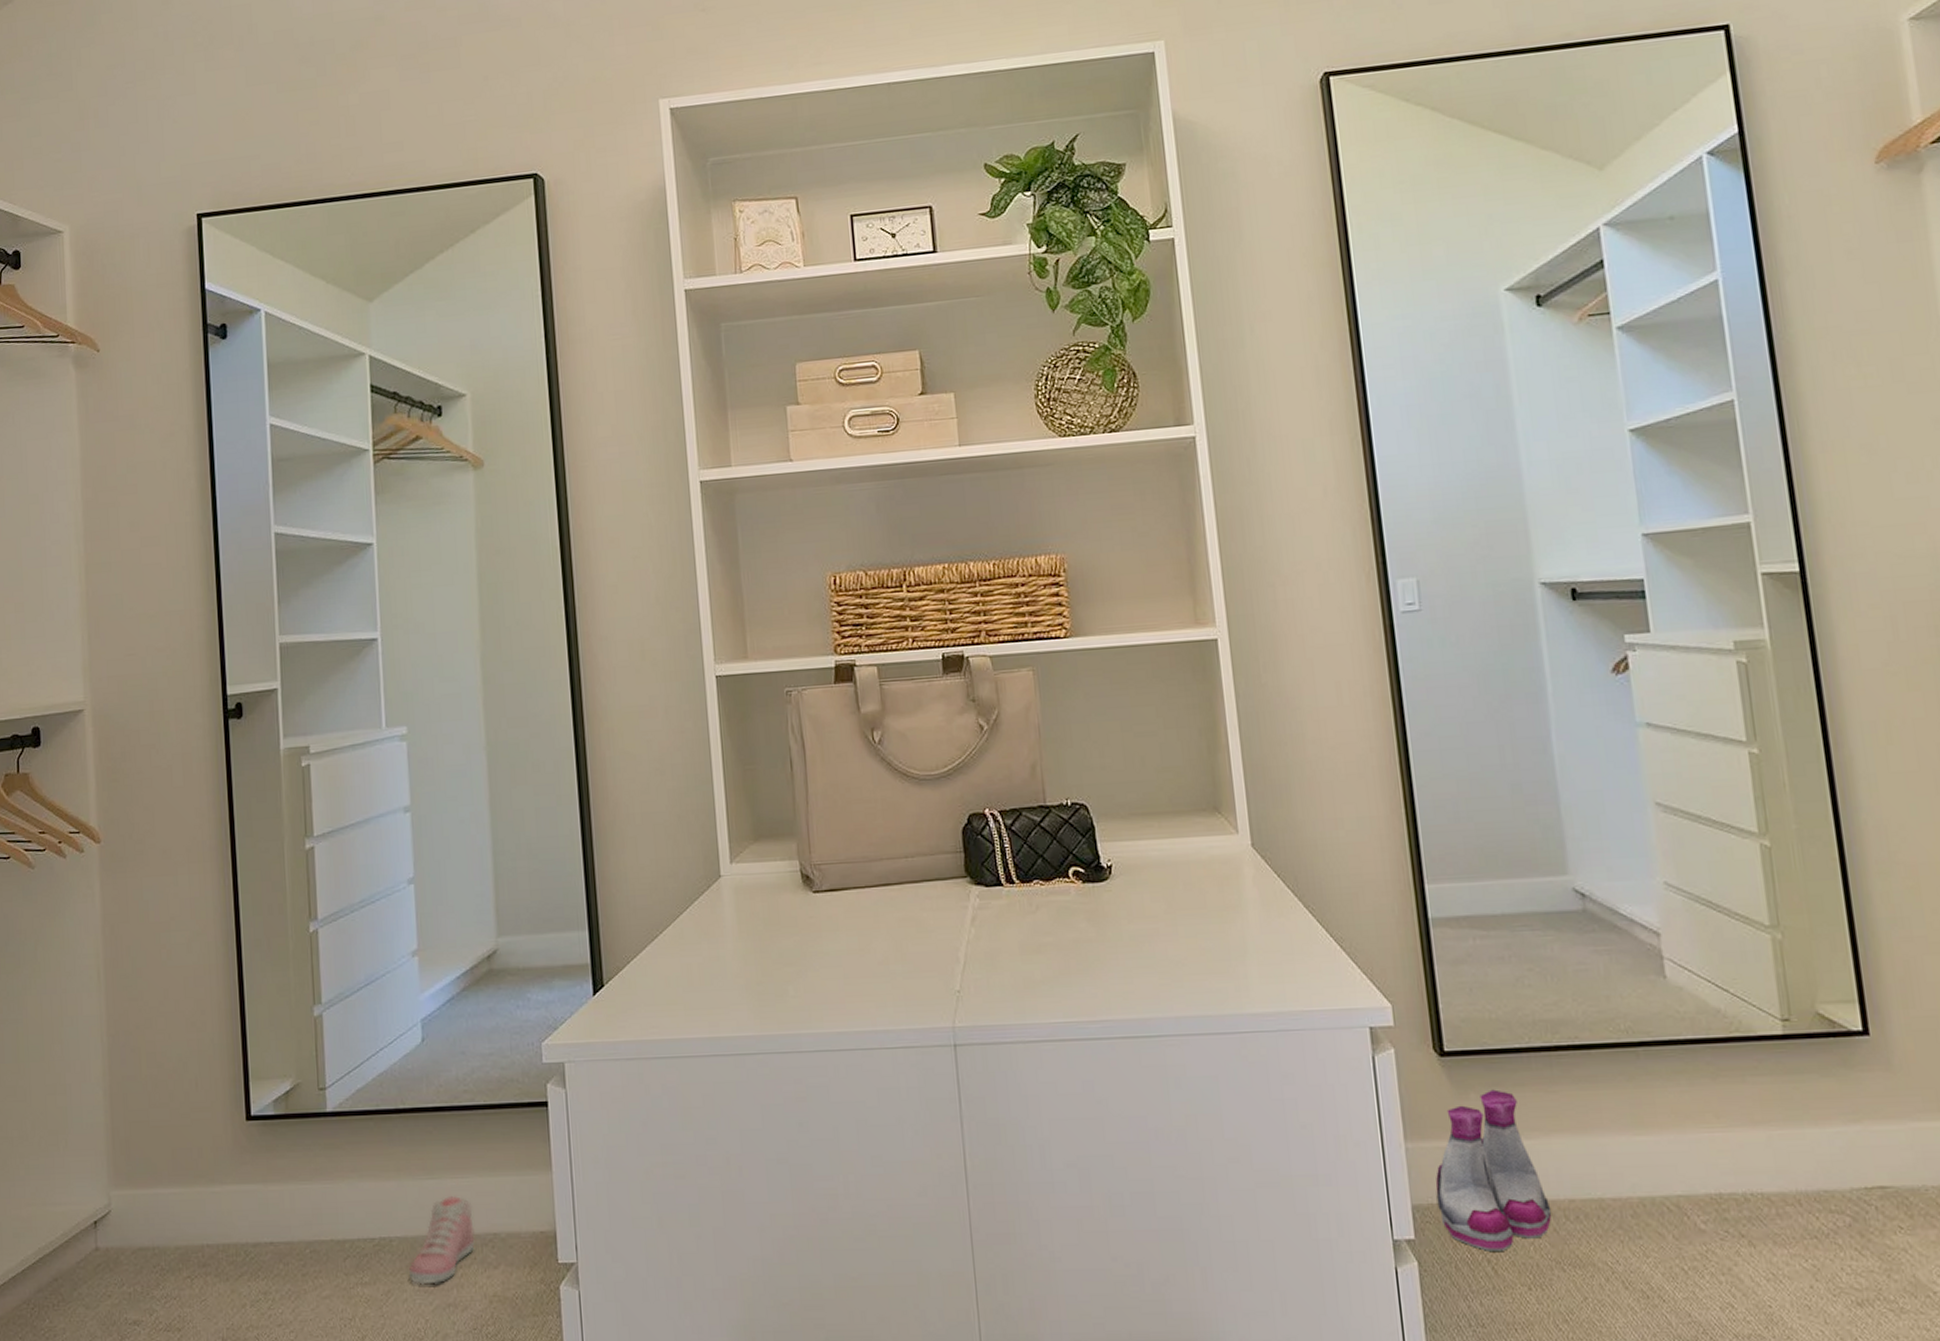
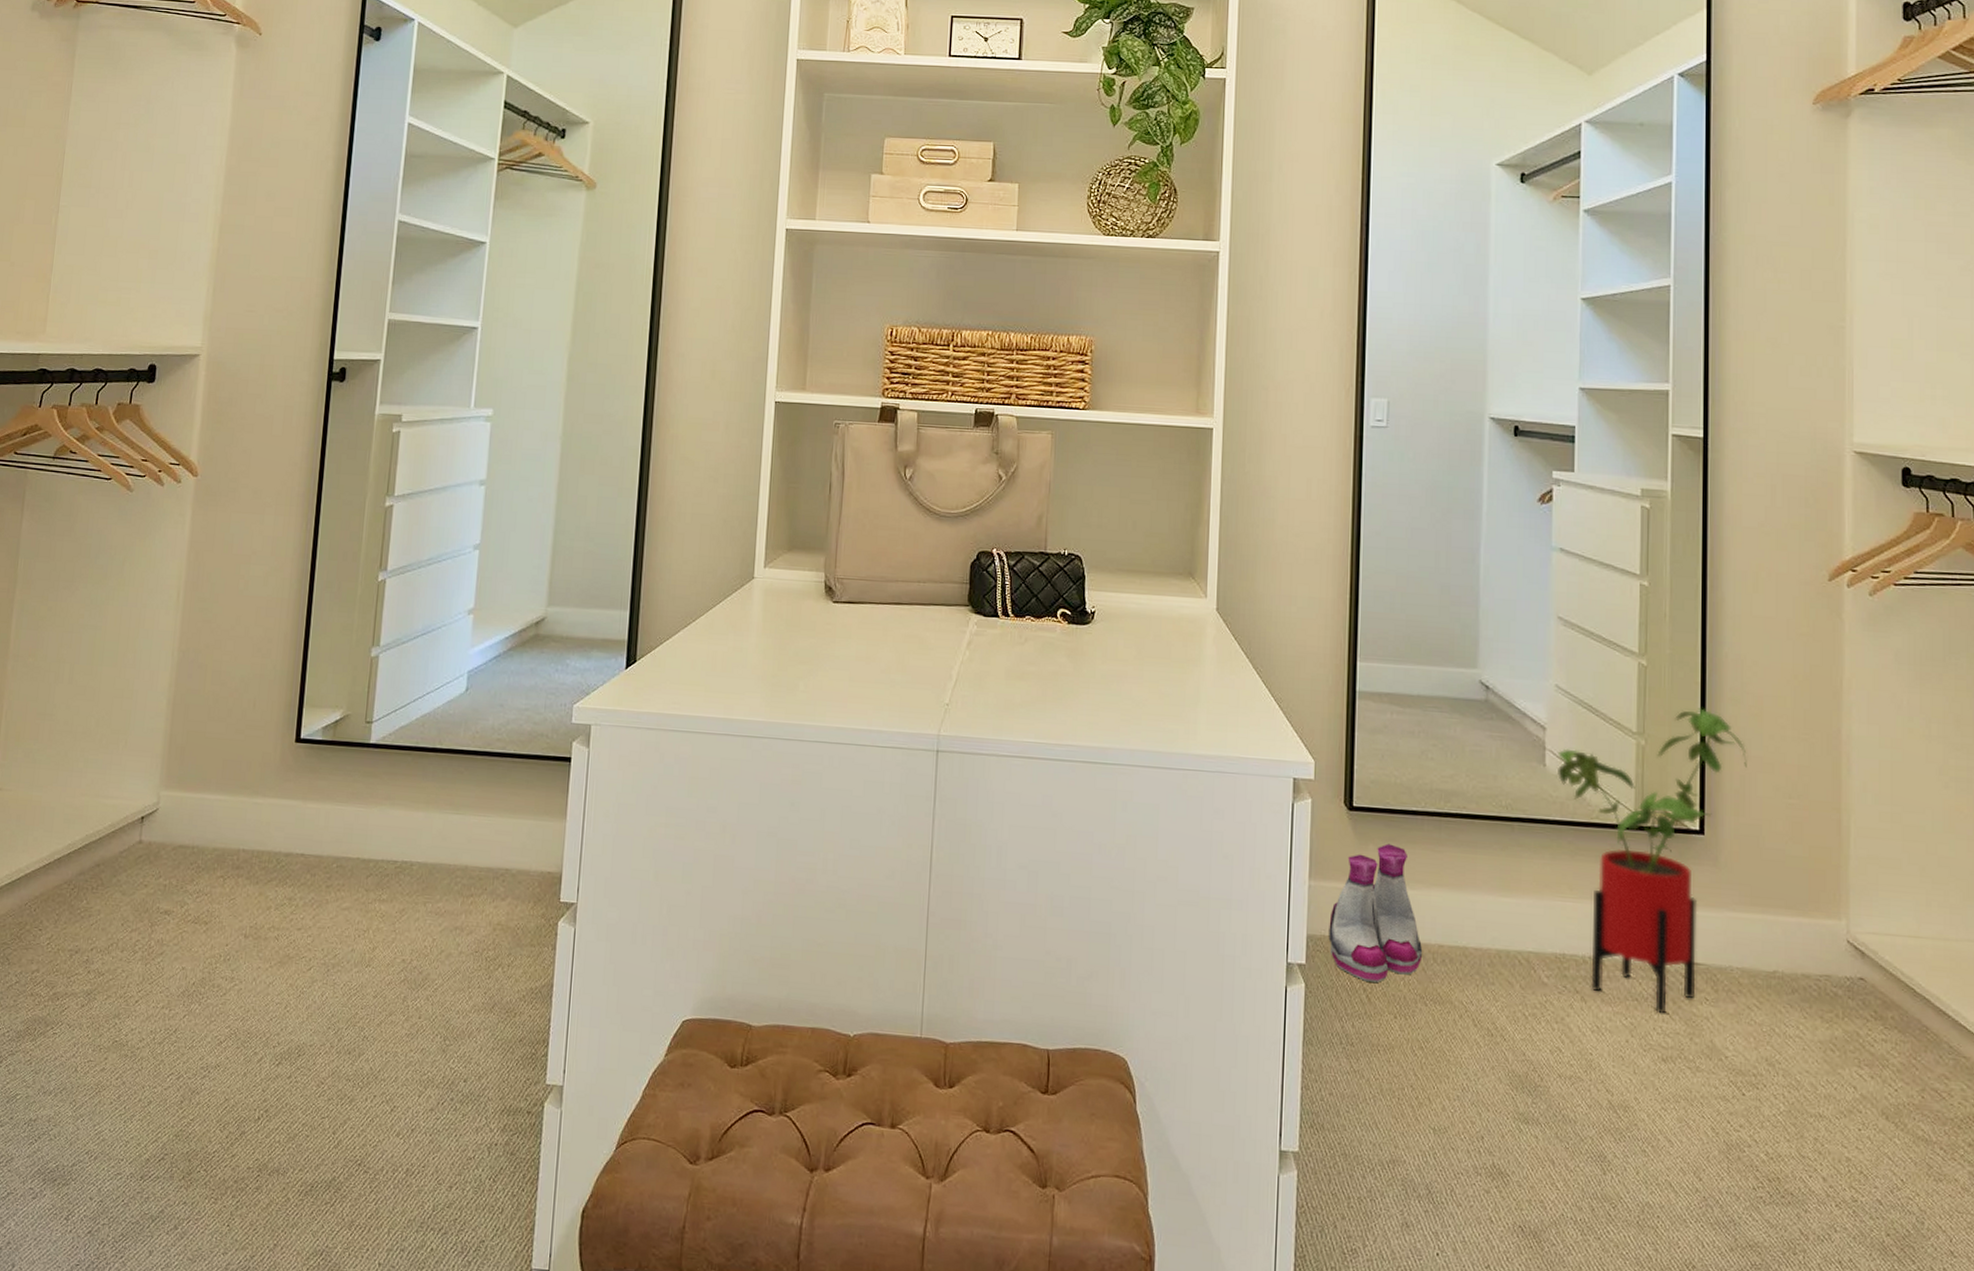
sneaker: present [408,1195,475,1285] -> none [424,830,490,909]
house plant: none [1679,888,1910,1251] -> present [1556,708,1747,1014]

